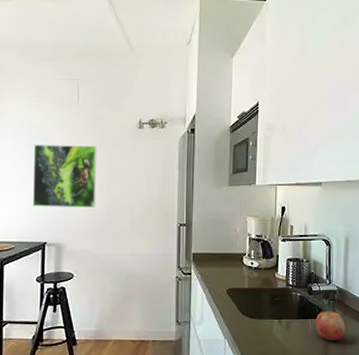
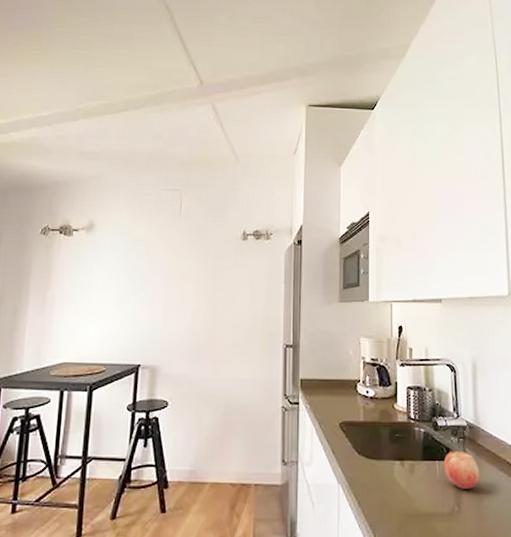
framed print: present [32,144,97,207] -> none [127,257,199,326]

